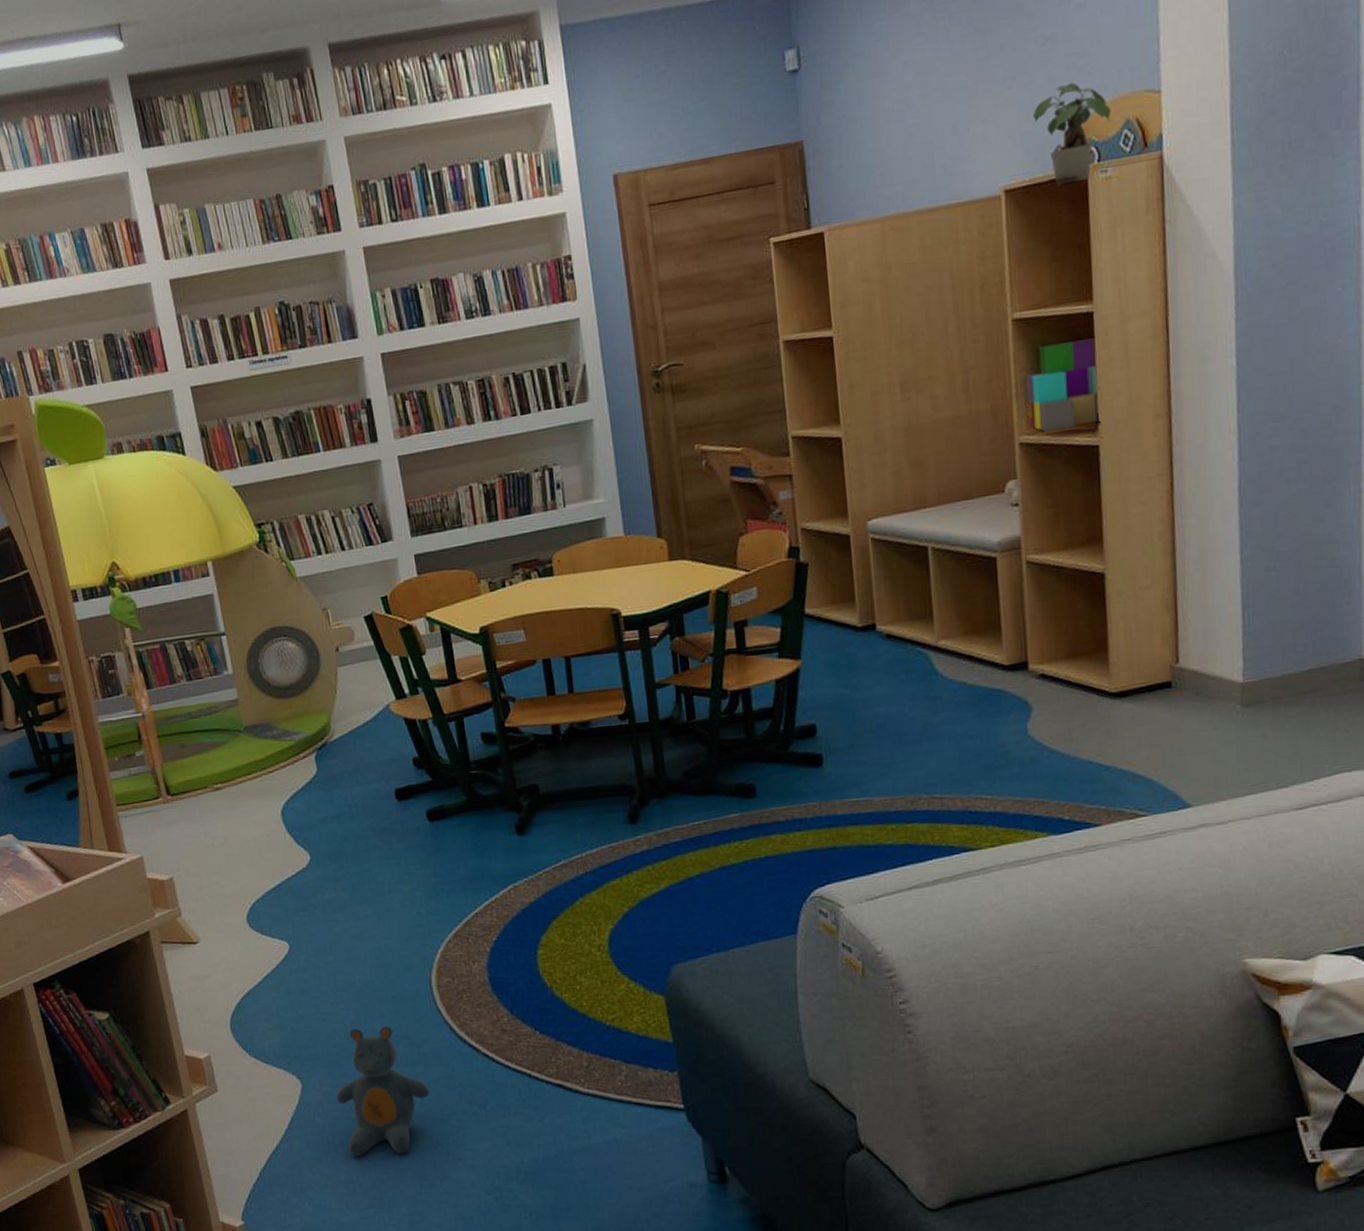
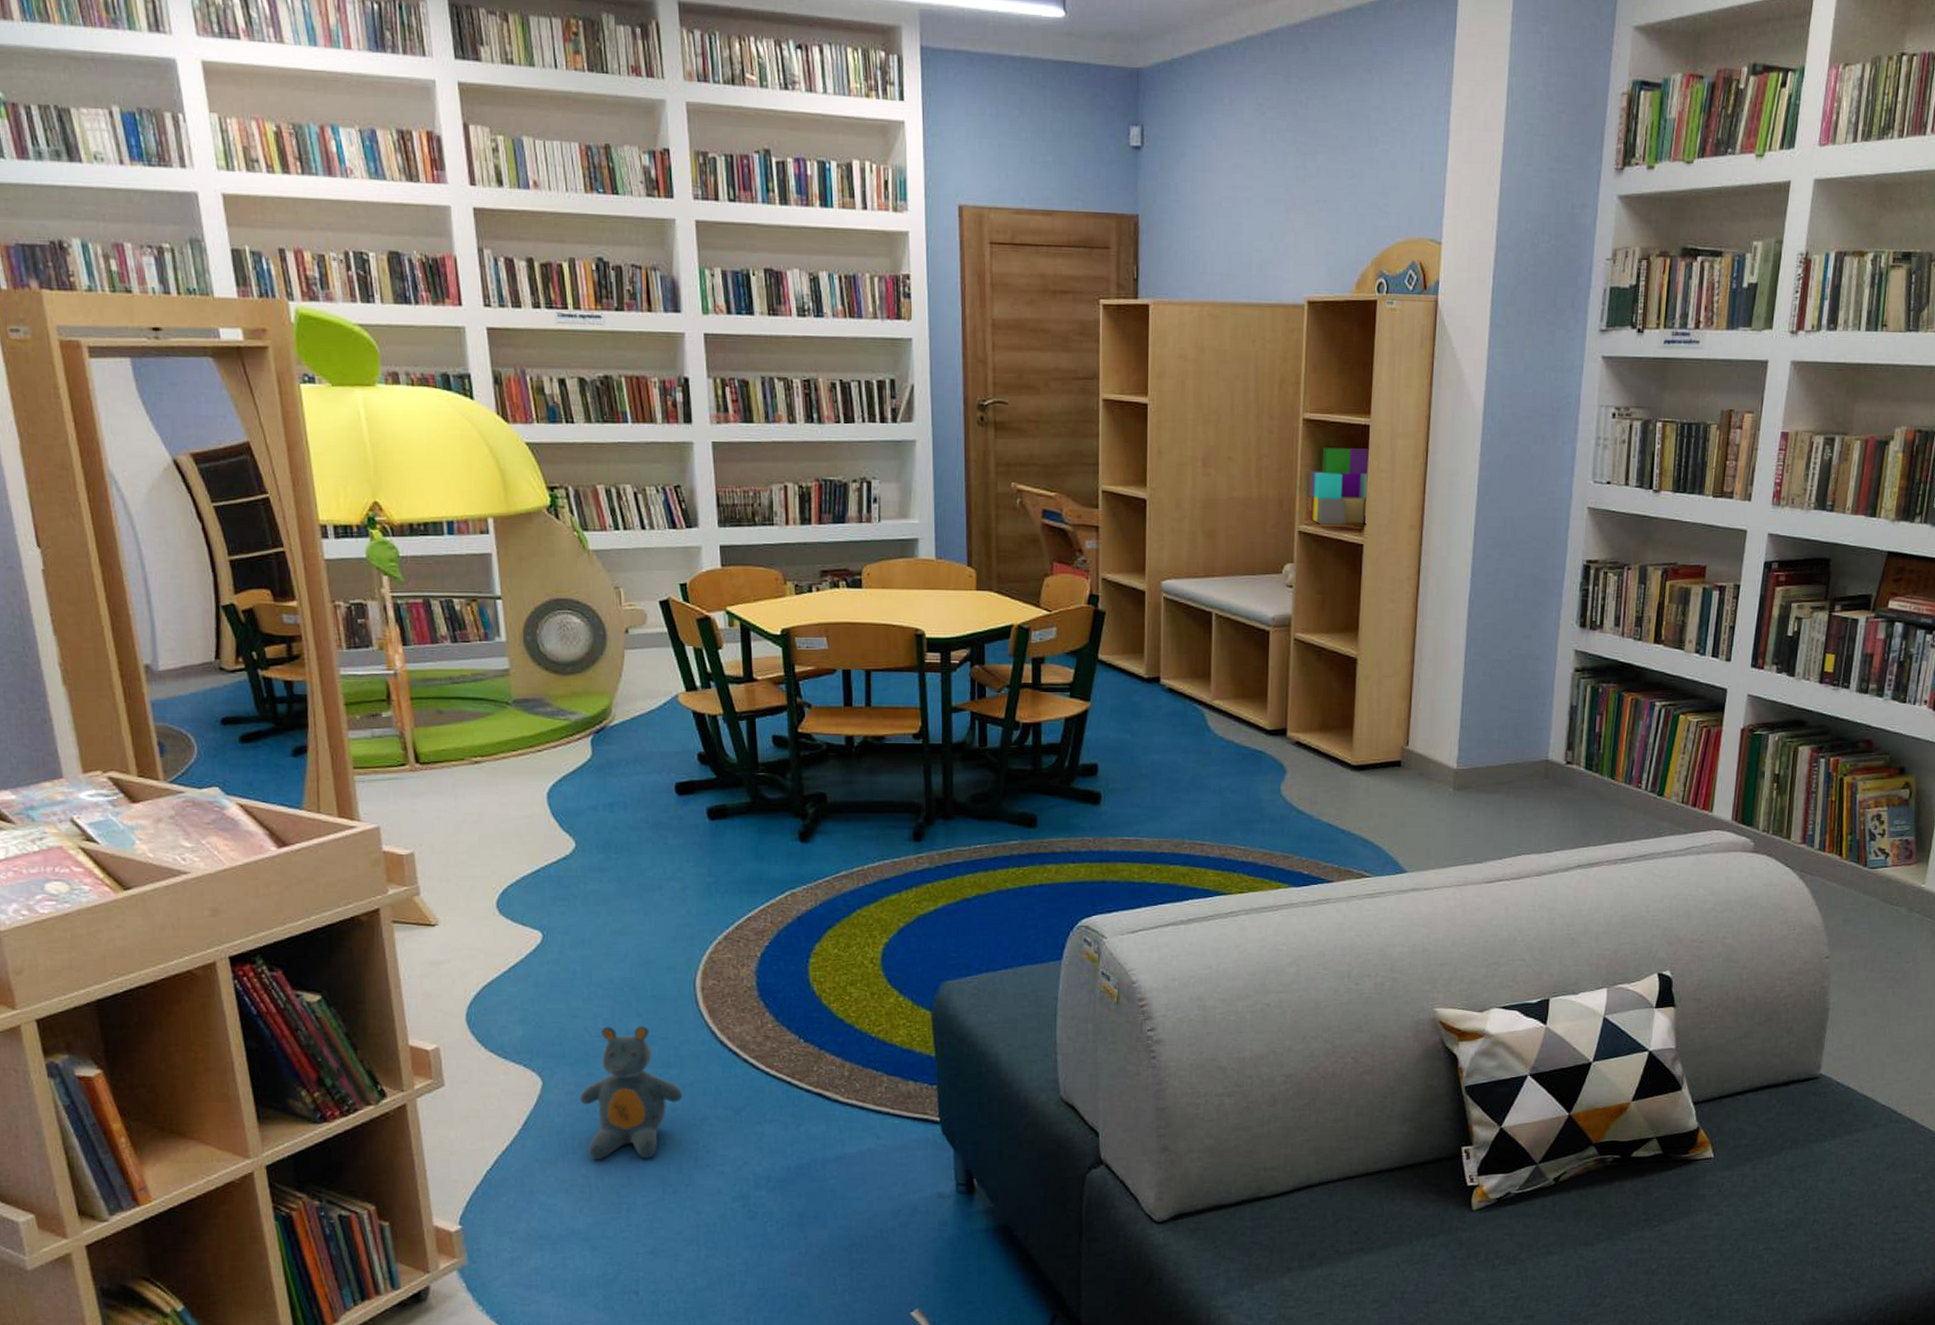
potted plant: present [1032,82,1111,187] -> none [1337,218,1401,309]

